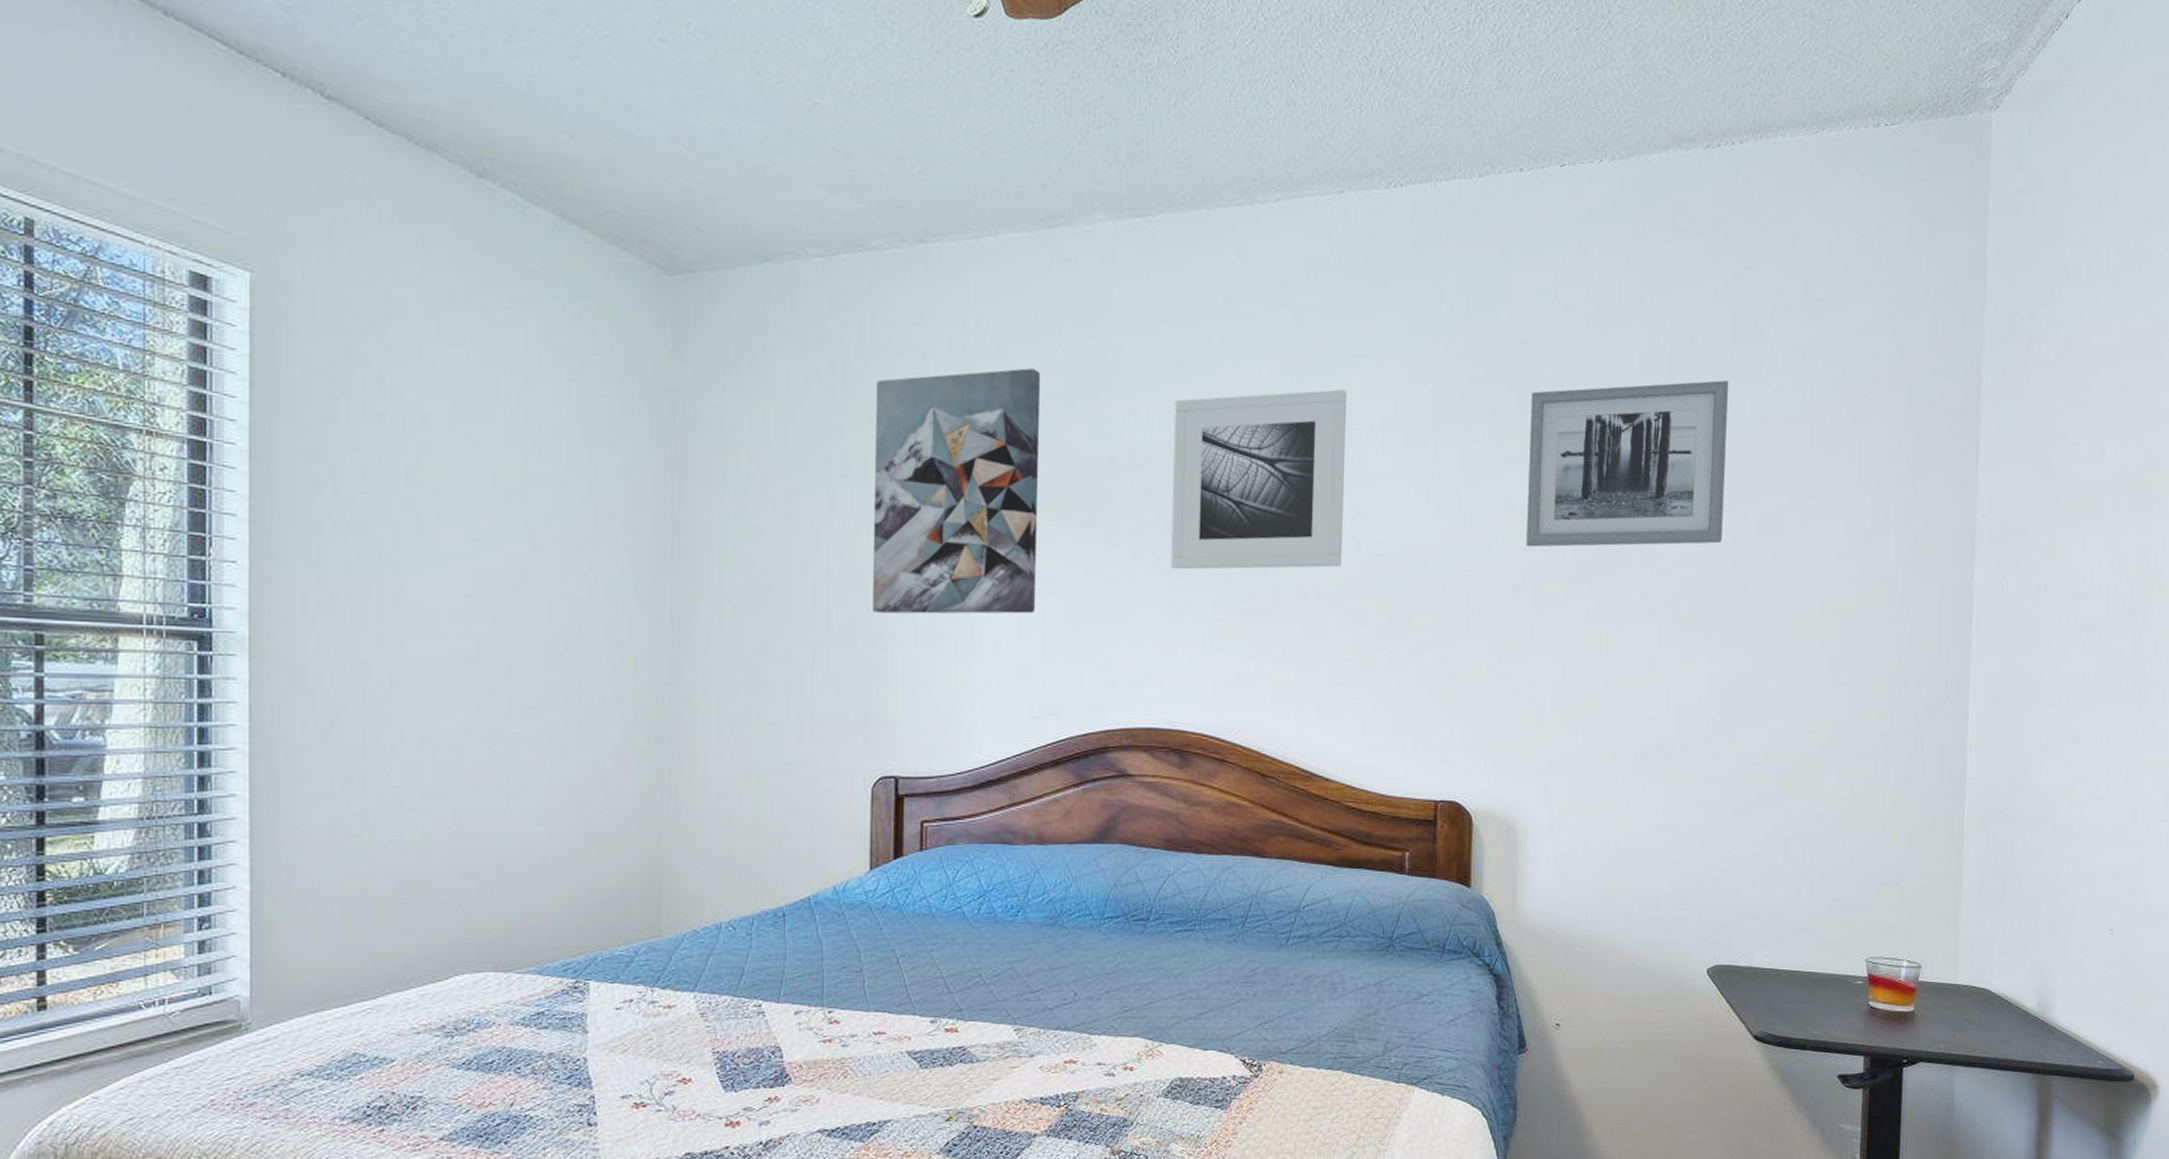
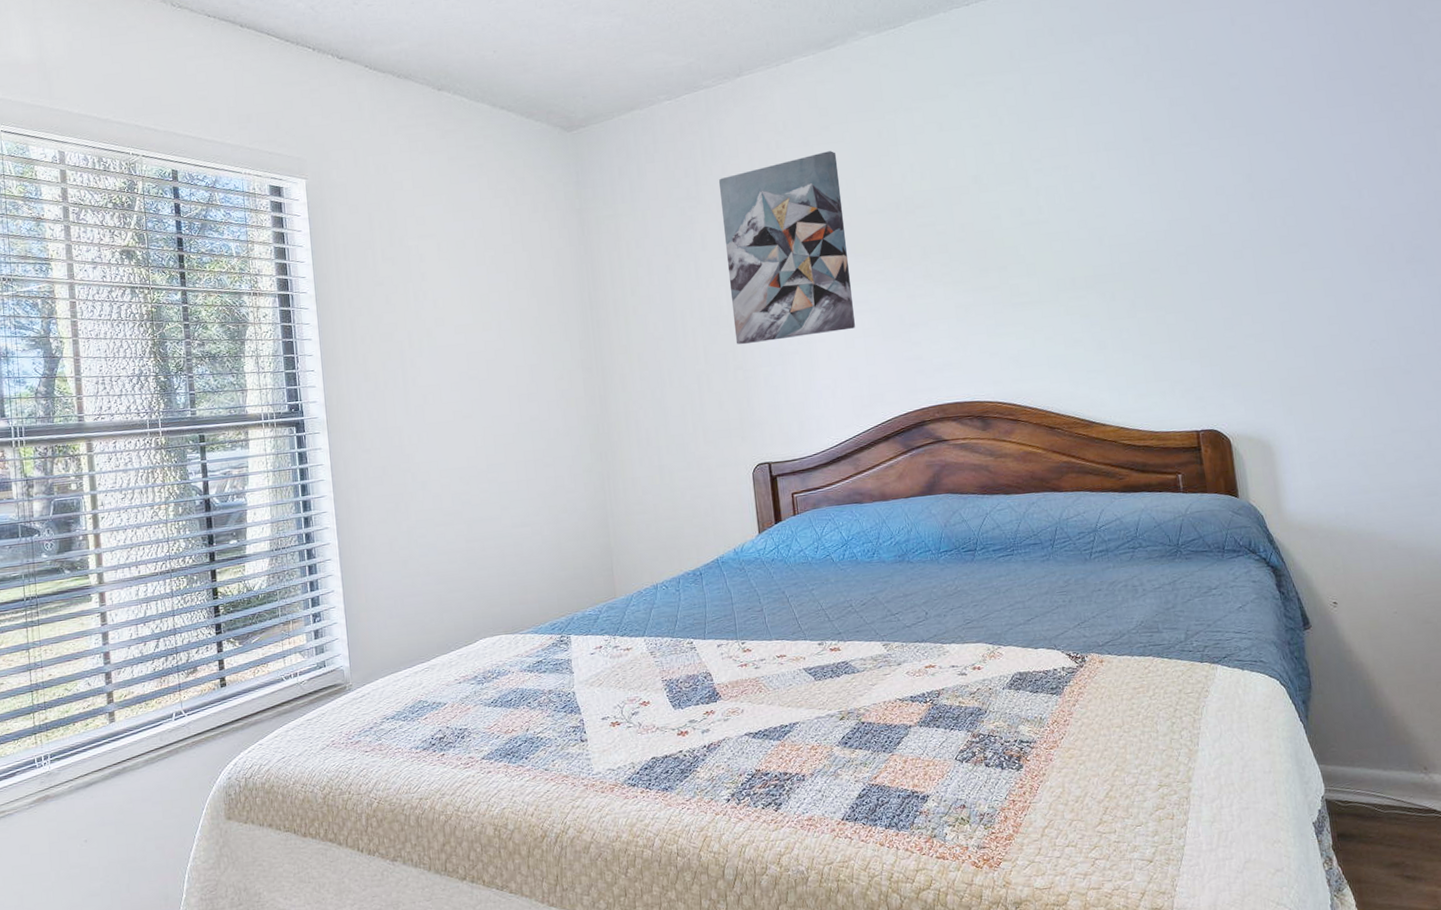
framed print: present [1171,389,1346,570] -> none [939,125,1089,280]
wall art: present [1526,380,1728,547] -> none [1225,61,1412,220]

